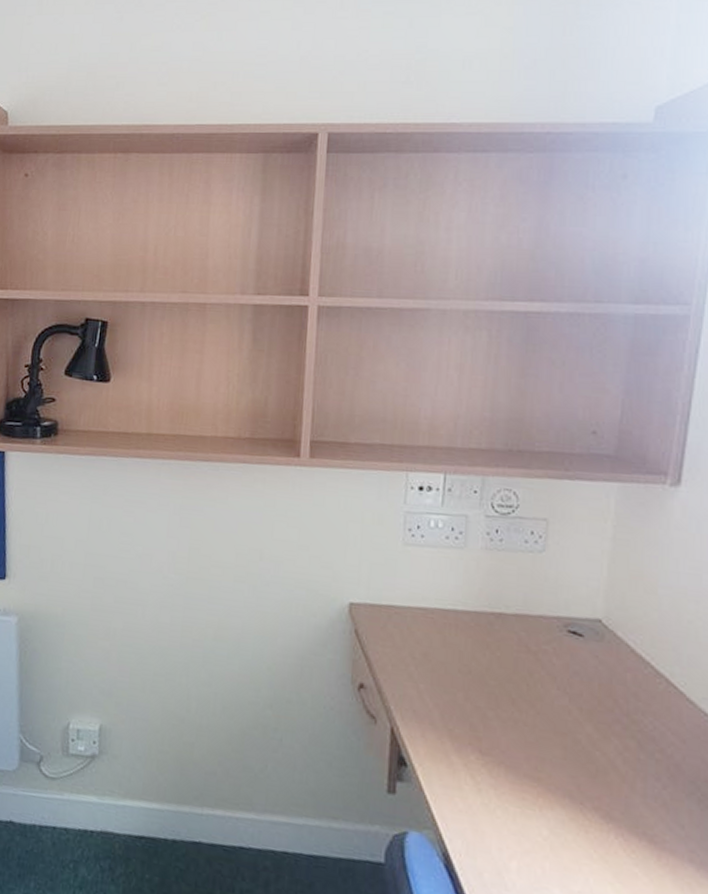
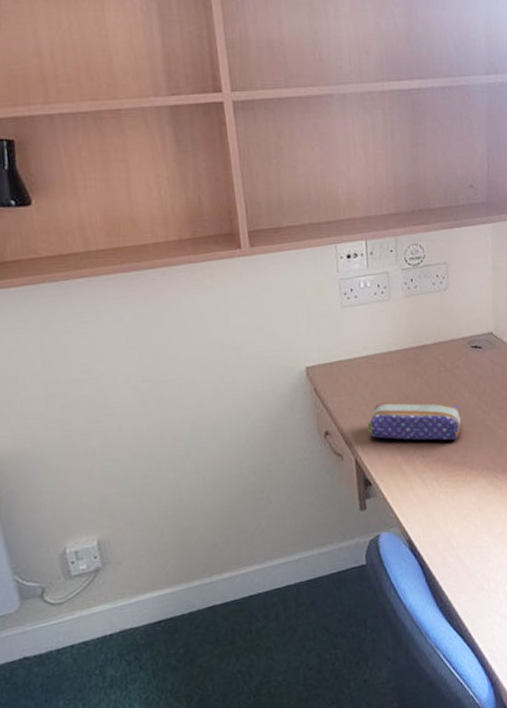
pencil case: none [413,668,541,745] -> present [367,402,461,441]

